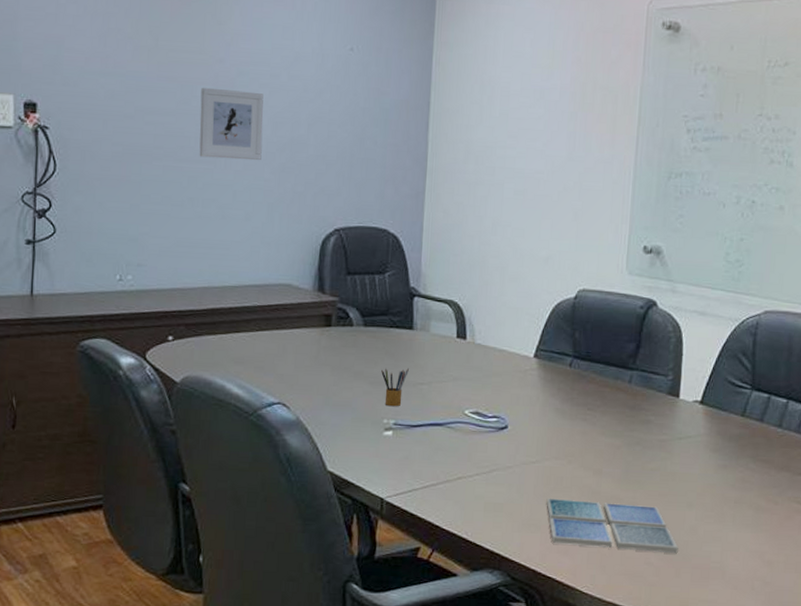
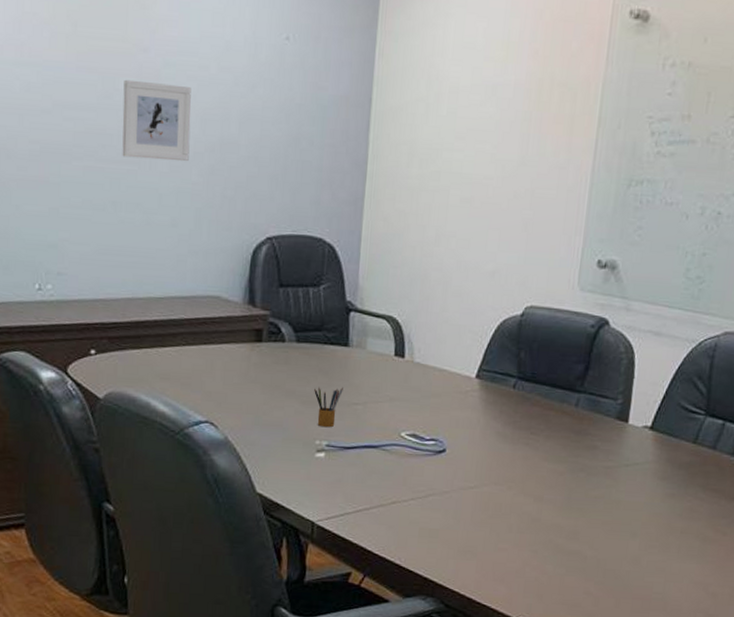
drink coaster: present [546,498,679,554] -> none [483,524,620,584]

